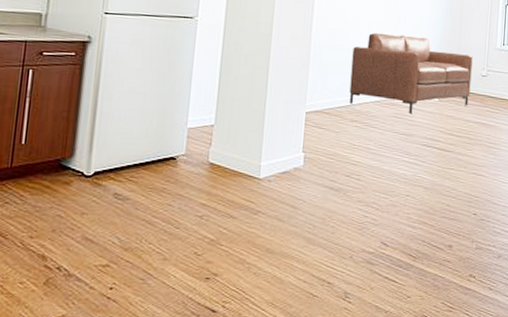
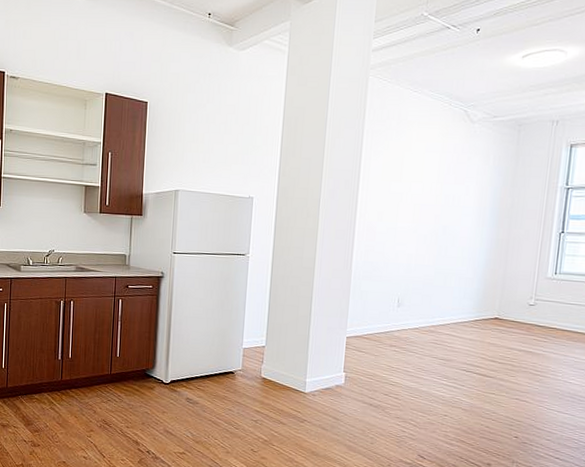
sofa: present [349,32,473,115] -> none [388,264,519,341]

